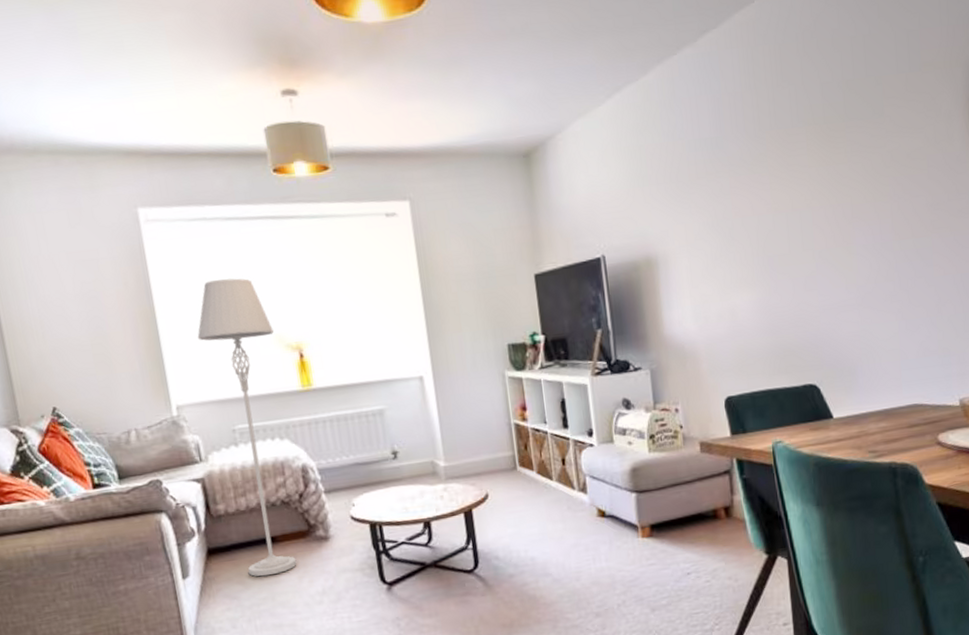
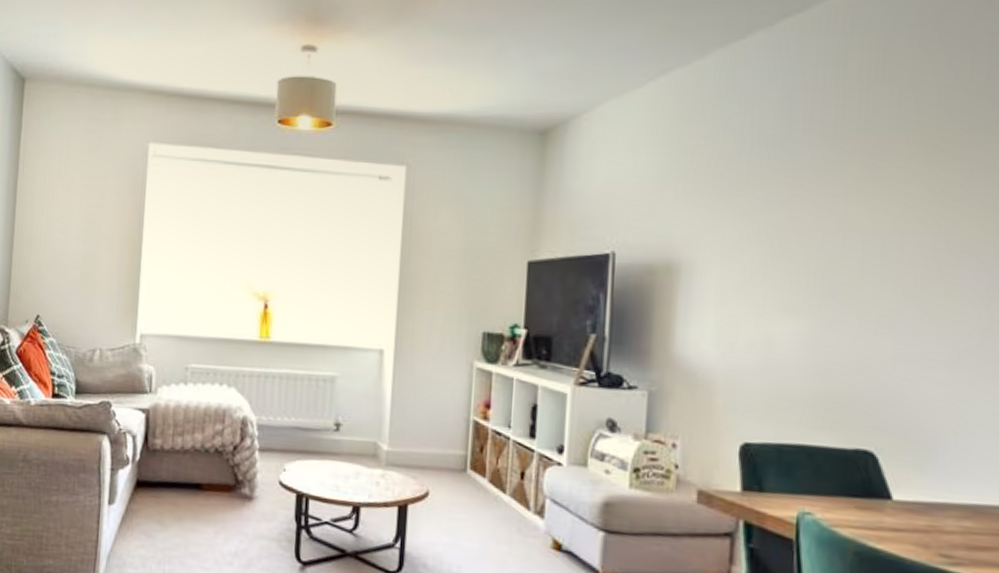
floor lamp: present [197,278,297,577] -> none [169,220,245,523]

